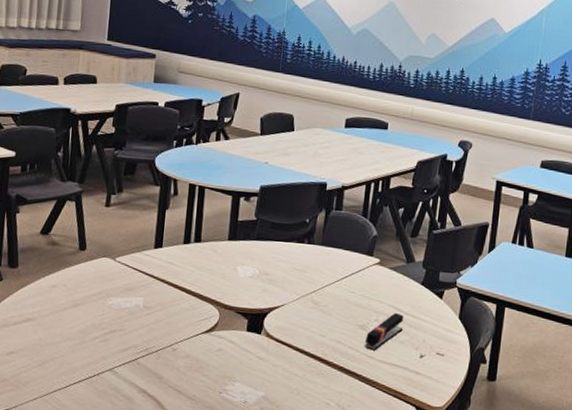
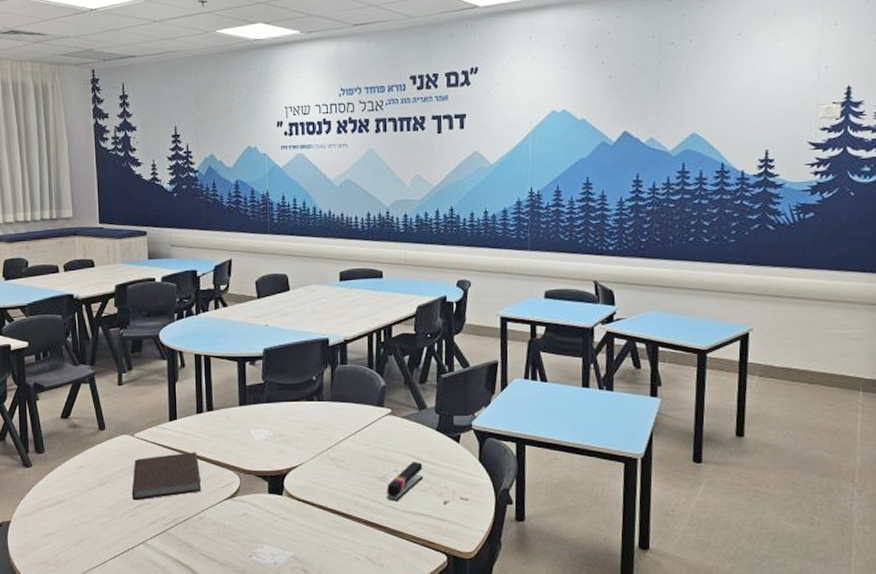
notebook: none [105,282,180,326] -> present [132,452,202,500]

